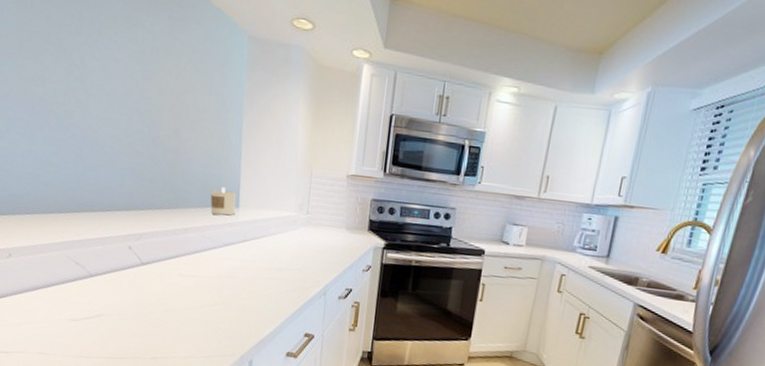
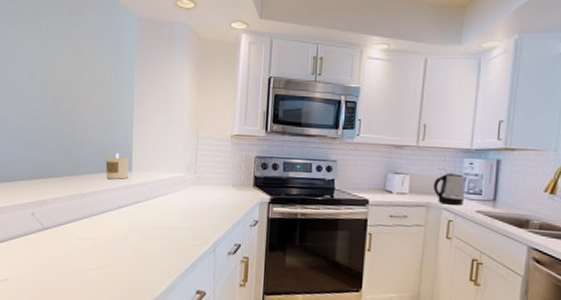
kettle: none [549,227,583,260] -> present [433,173,466,205]

